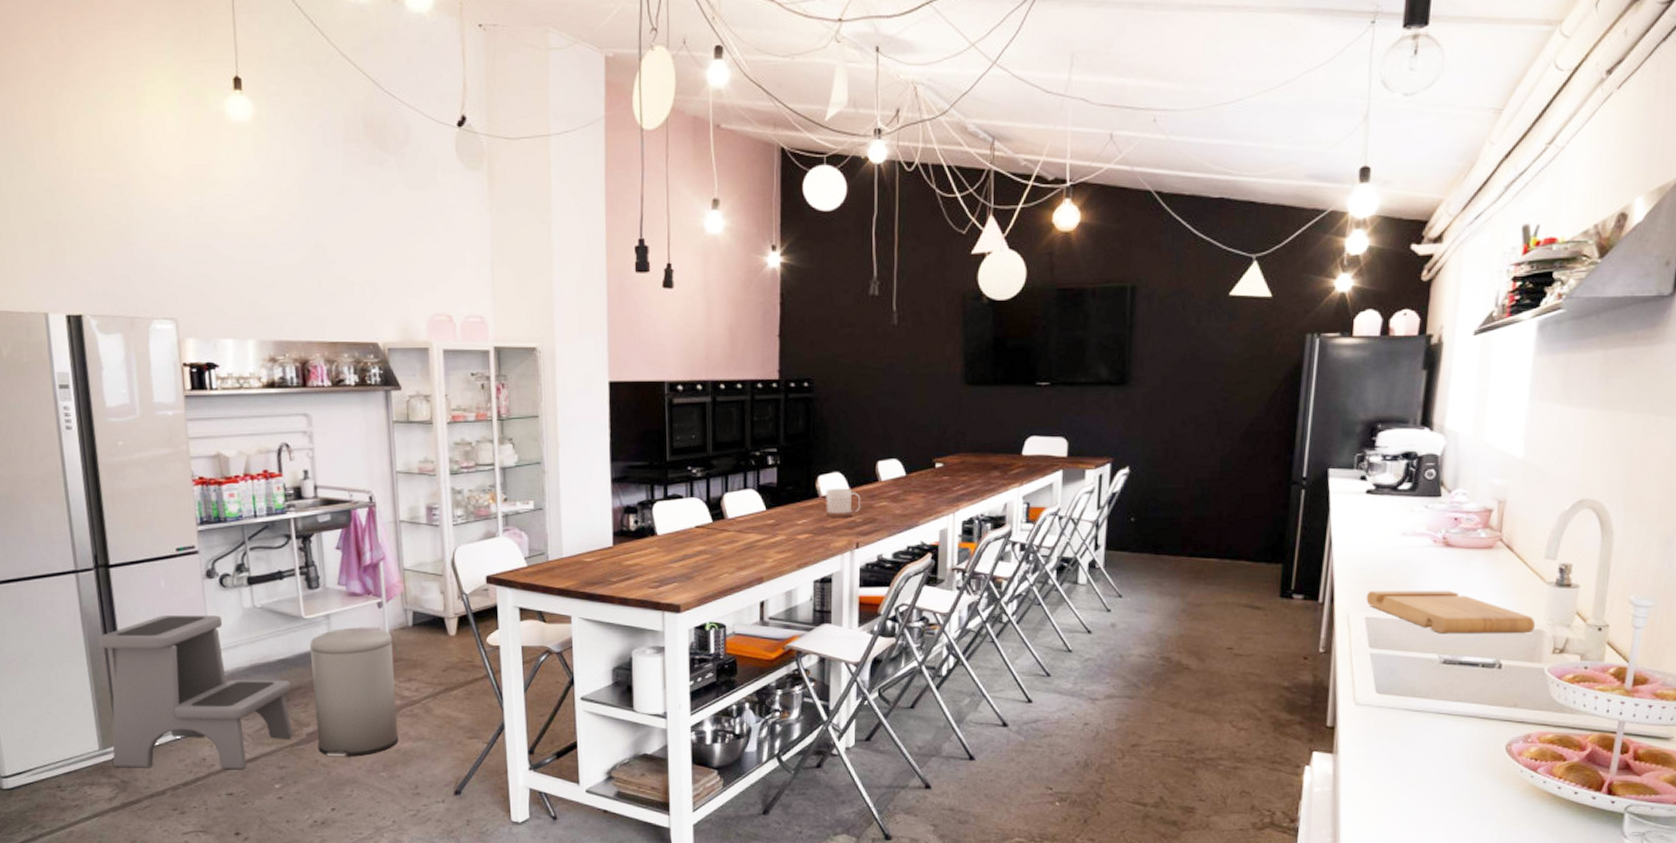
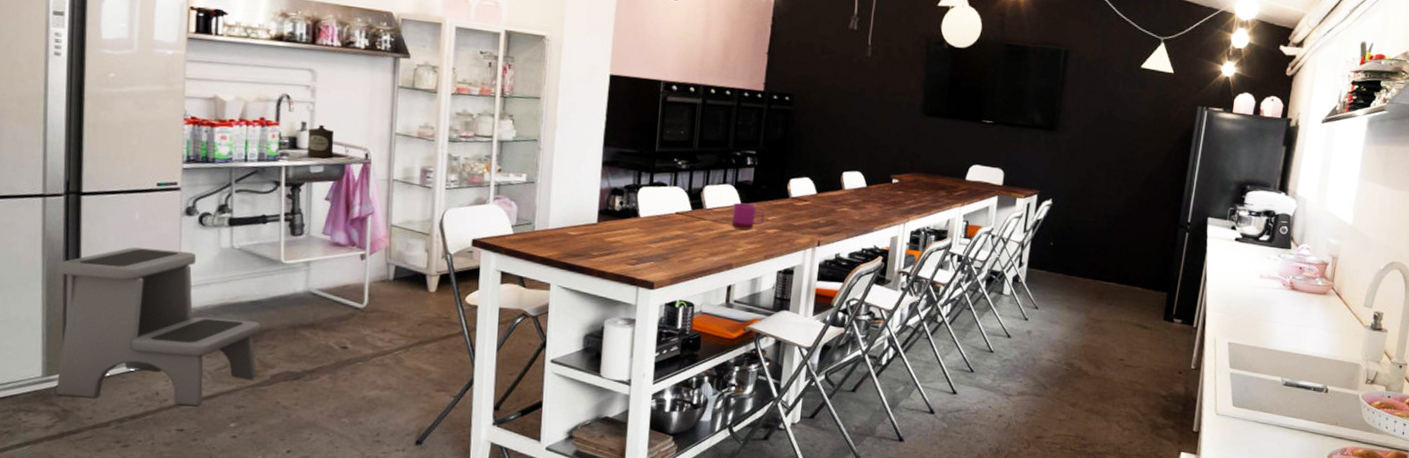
pedal bin: present [309,627,399,757] -> none [281,275,372,402]
canister: none [311,470,338,506] -> present [307,124,335,159]
mug: none [757,508,794,539] -> present [732,202,764,230]
mug: present [826,488,861,517] -> none [794,191,826,218]
cutting board: present [1366,590,1536,634] -> none [1229,320,1355,366]

